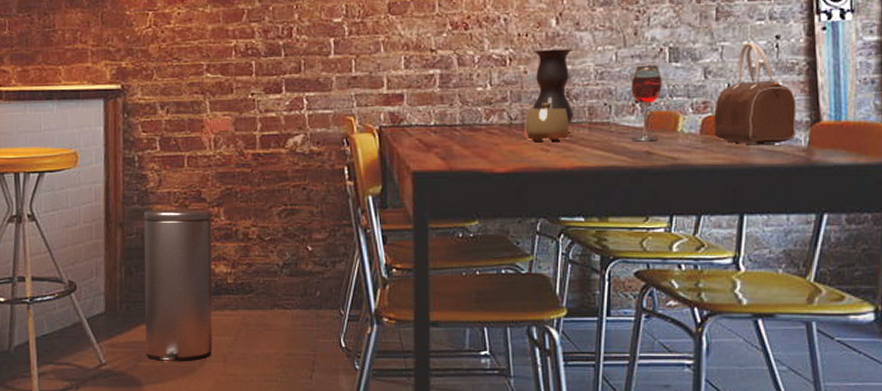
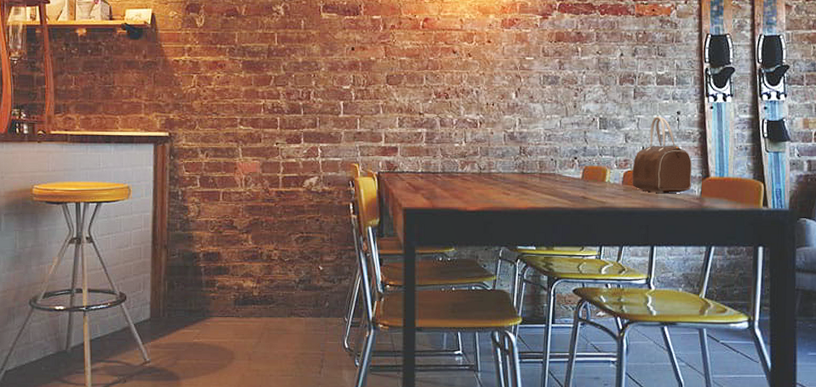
pedal bin: present [143,209,213,361] -> none [183,235,241,359]
sugar bowl: present [523,102,569,143] -> none [490,156,524,188]
vase: present [532,49,573,125] -> none [496,116,528,175]
wineglass: present [631,66,662,142] -> none [571,131,595,189]

